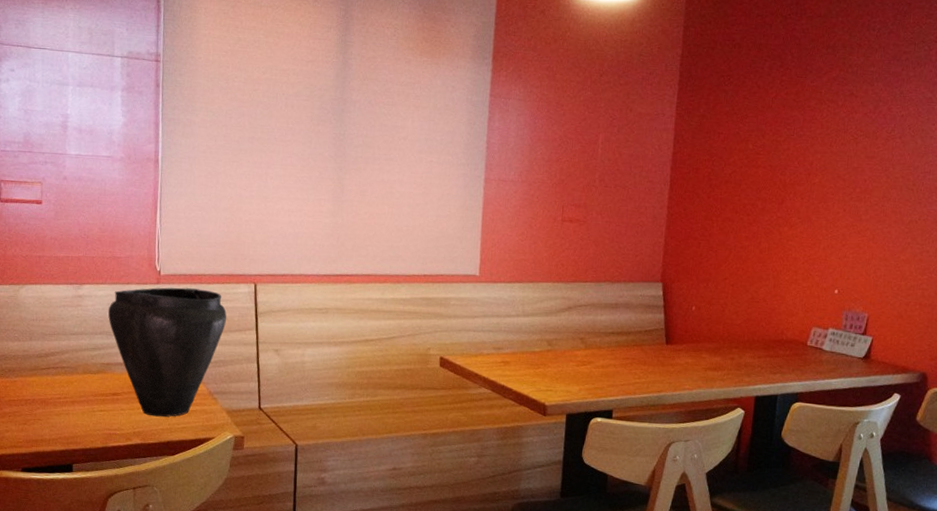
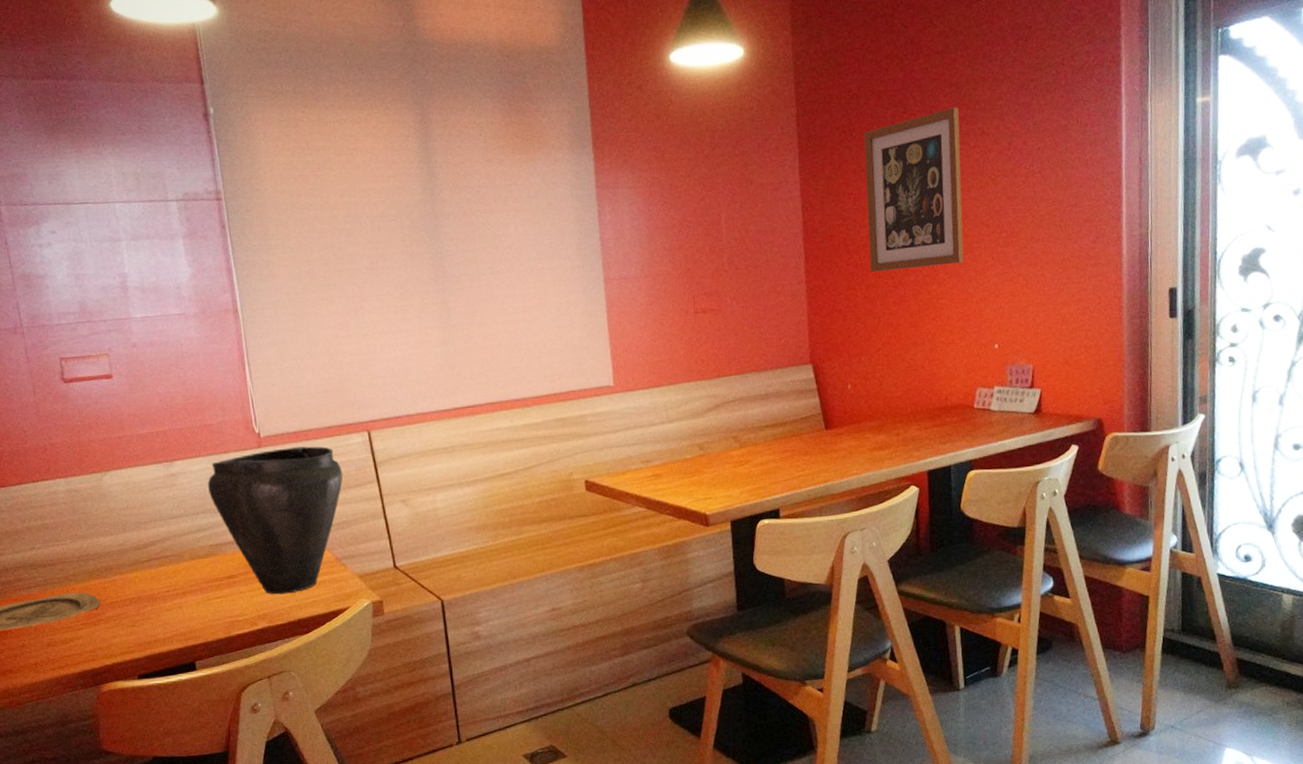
wall art: none [729,68,832,211] -> present [864,107,964,273]

